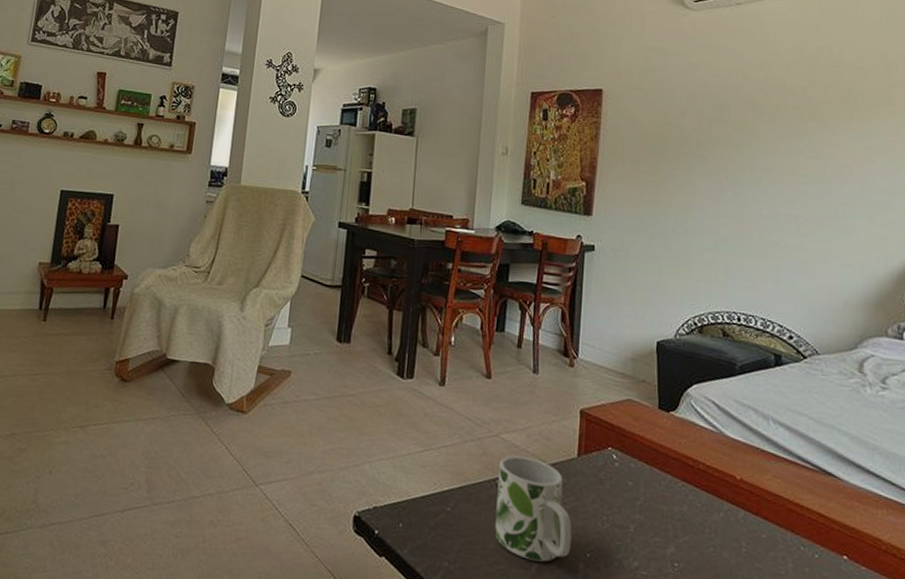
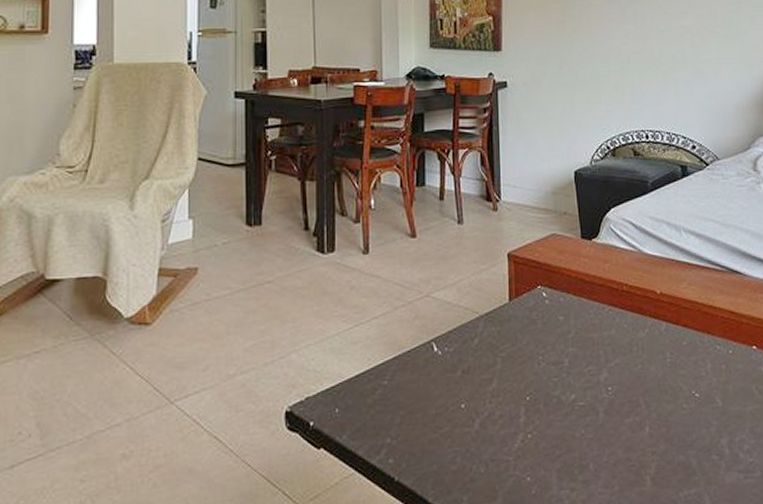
mug: present [495,455,572,562] -> none [433,311,511,417]

